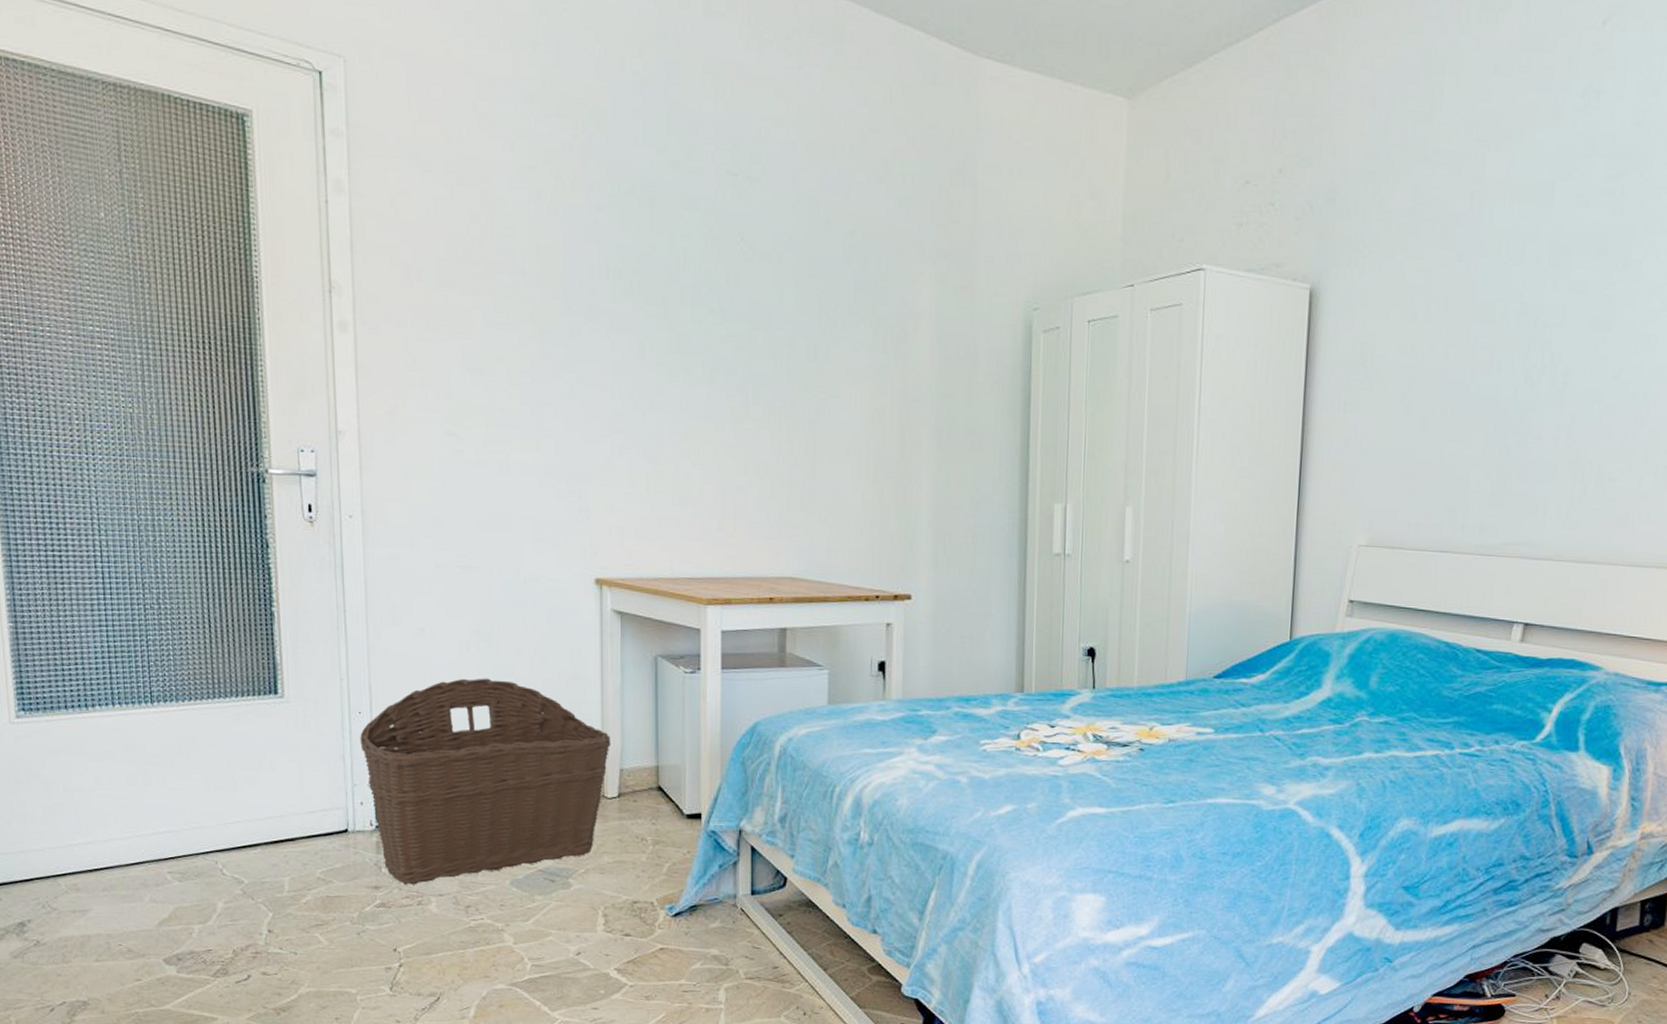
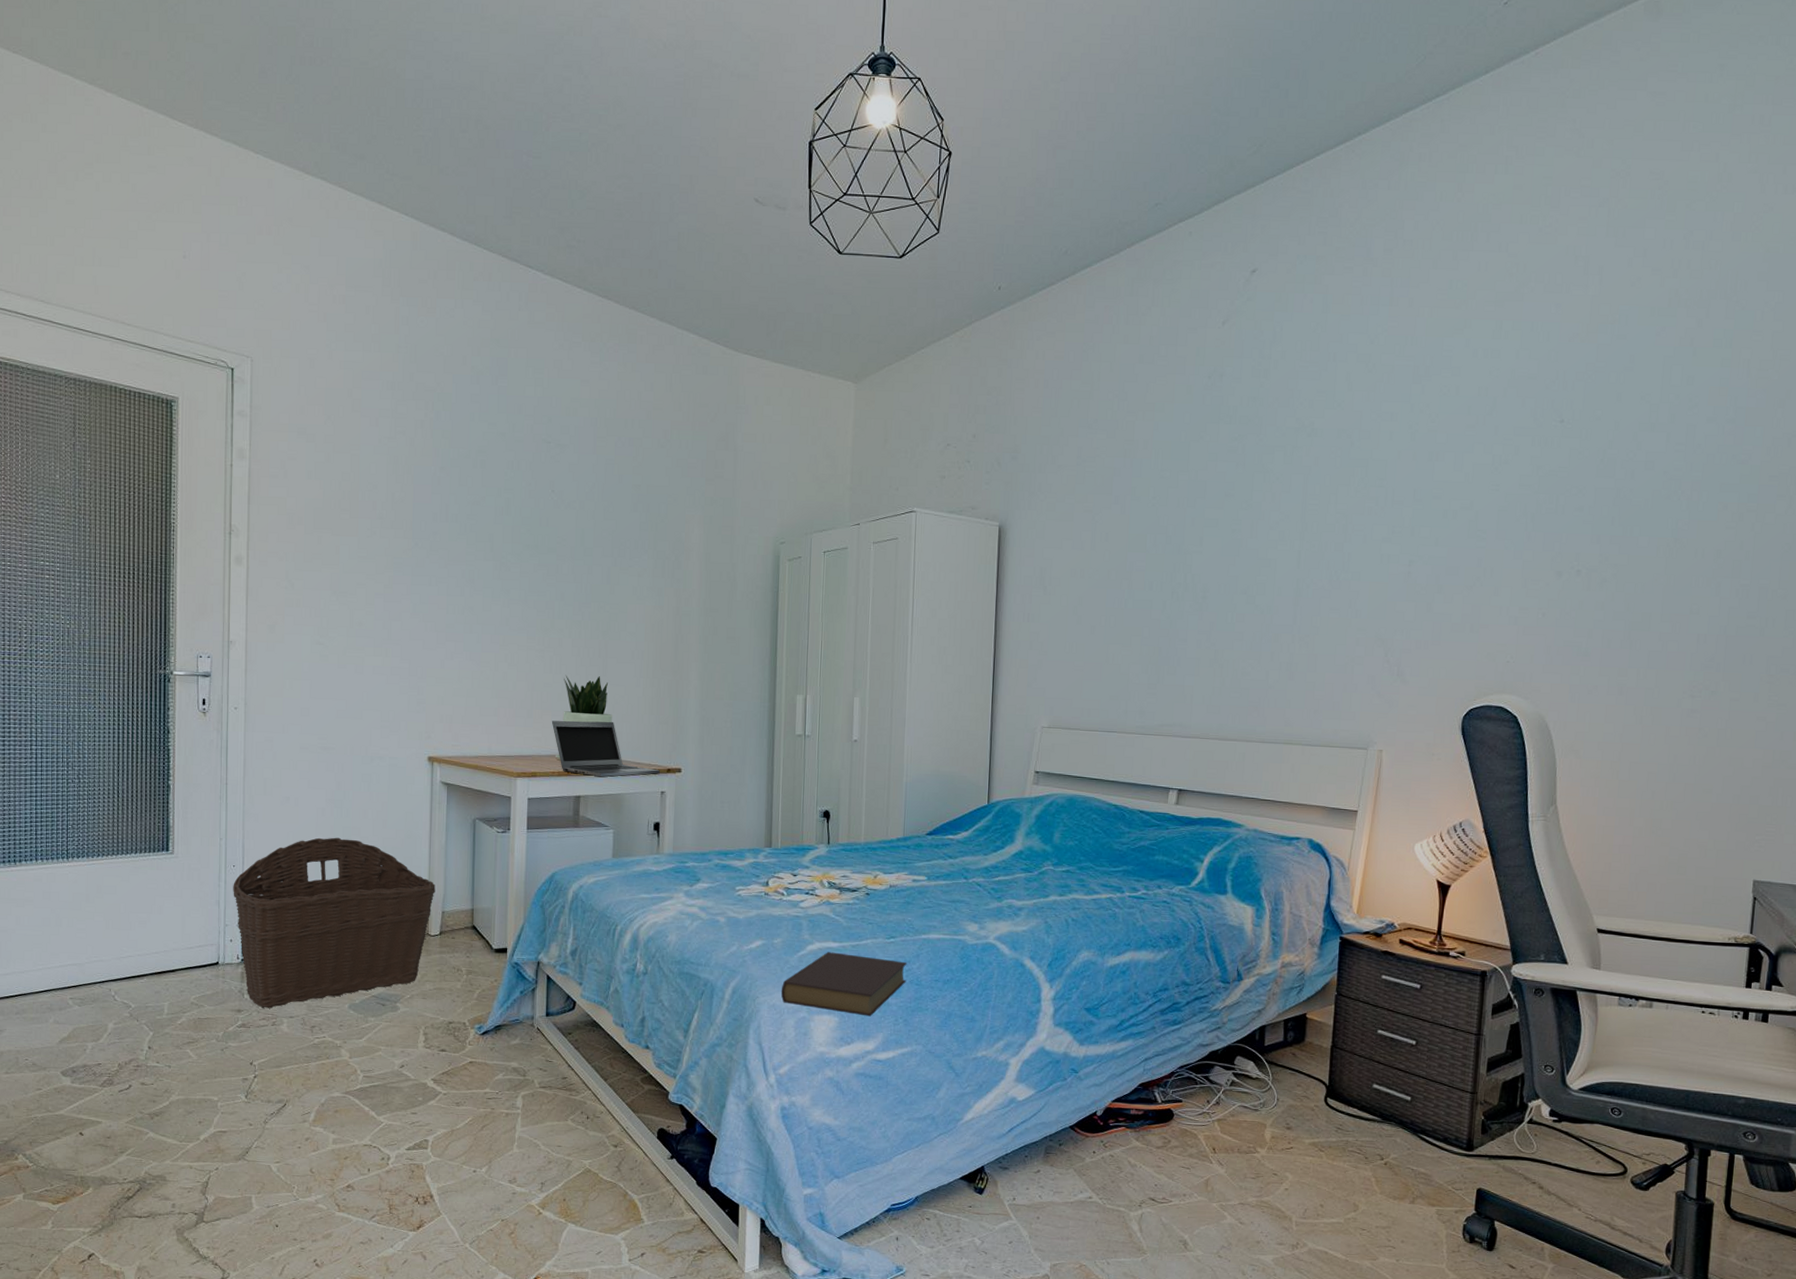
laptop: none [748,534,885,606] -> present [551,720,660,777]
planter: none [753,476,824,584] -> present [554,675,612,761]
book: none [1035,819,1189,896] -> present [781,952,907,1017]

